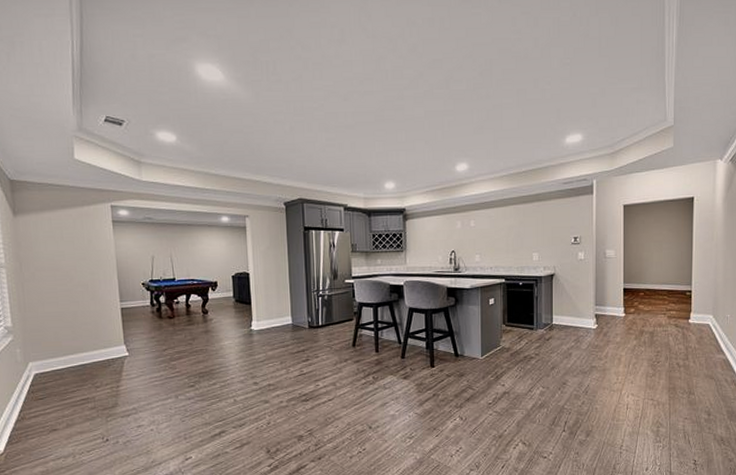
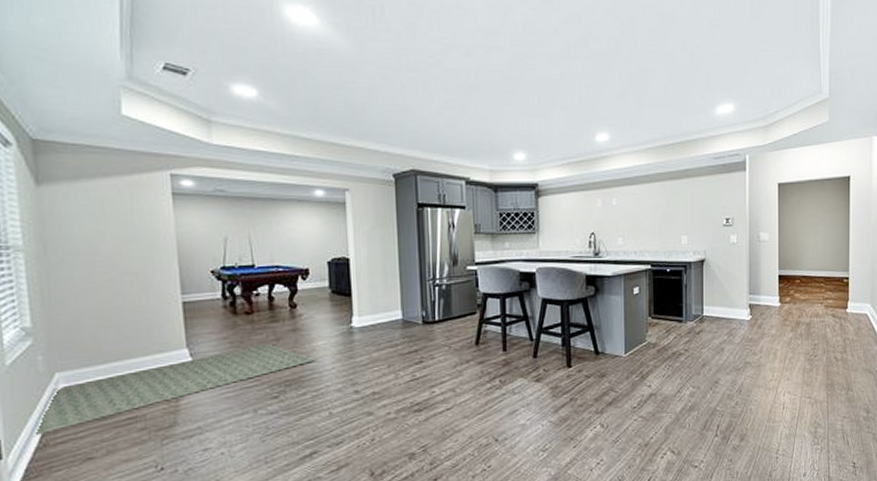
rug: none [16,342,222,410] -> present [36,343,315,436]

